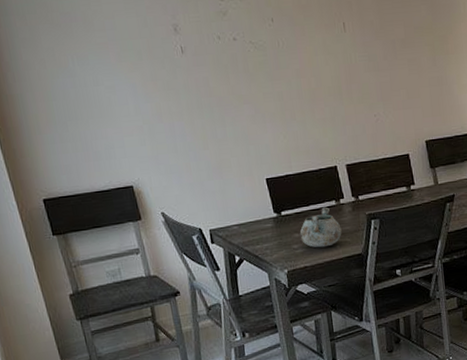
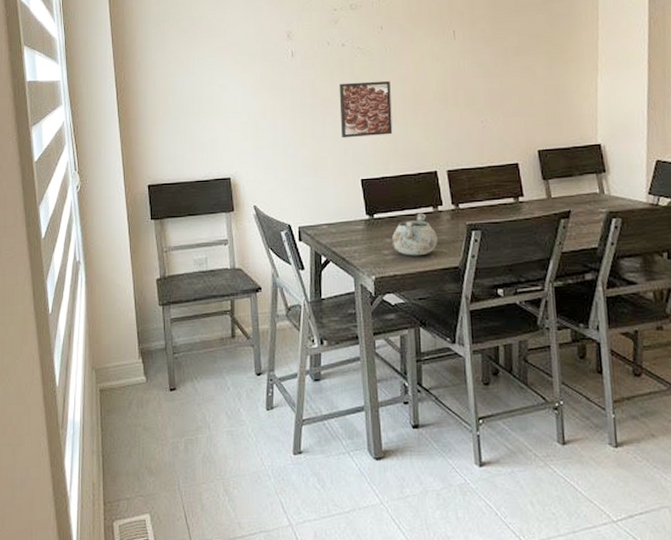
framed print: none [234,76,293,139] -> present [338,80,393,138]

